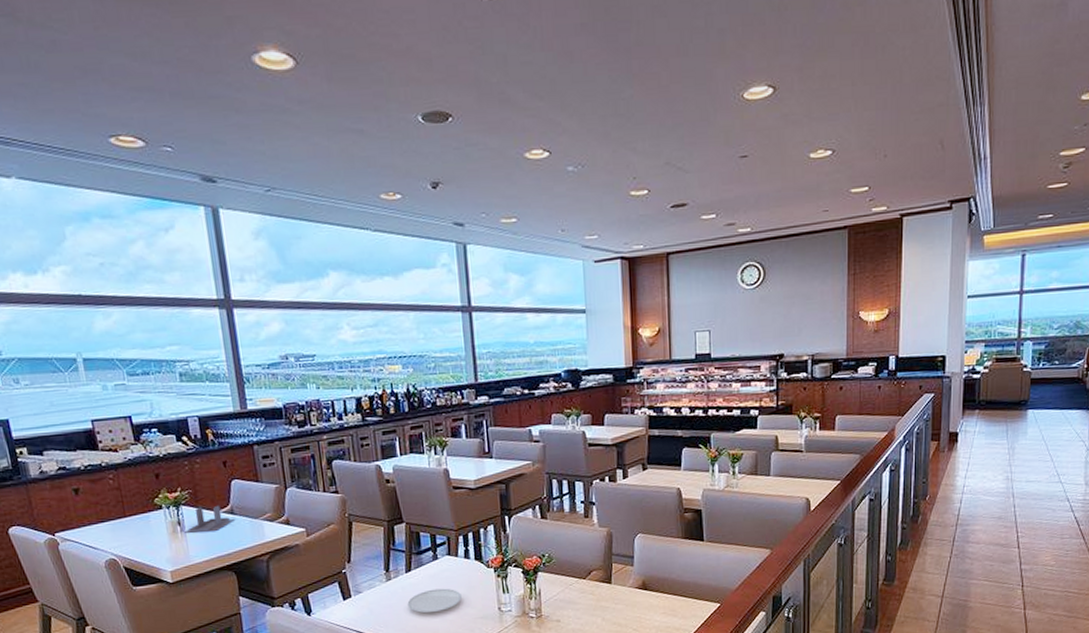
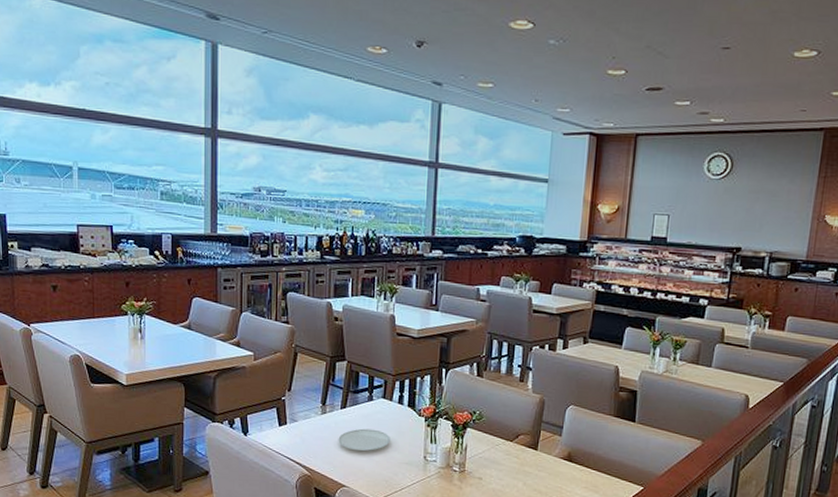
napkin holder: present [183,505,236,534] -> none [143,318,191,344]

